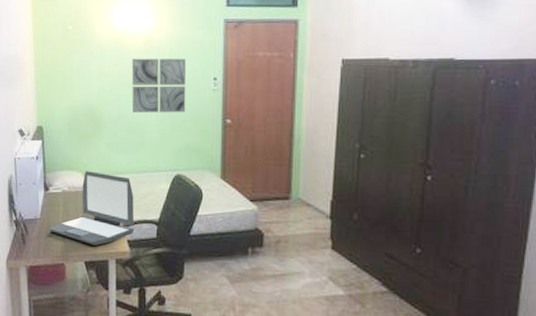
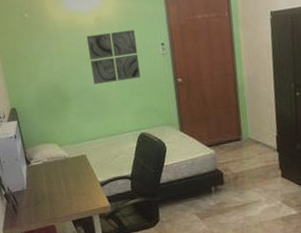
laptop: present [48,171,135,246] -> none [35,141,111,206]

